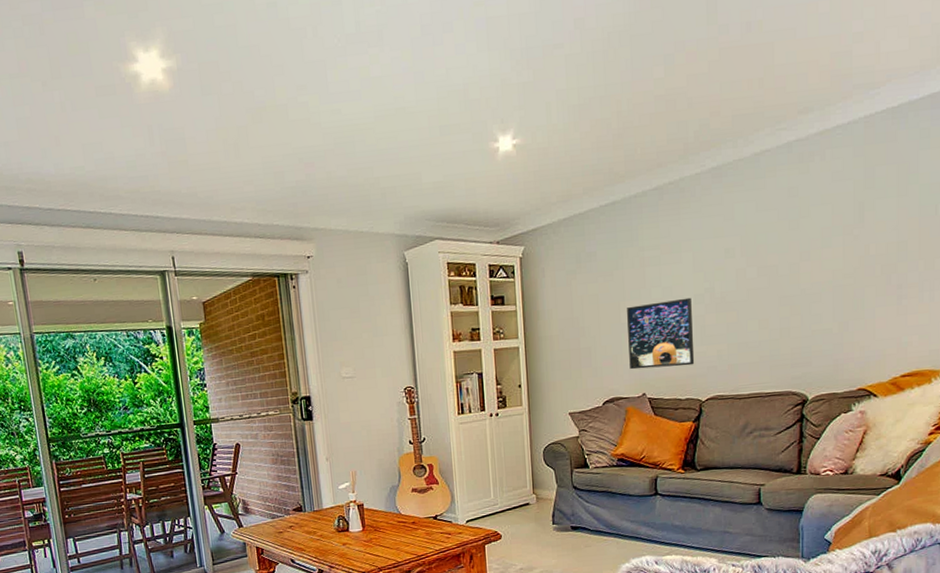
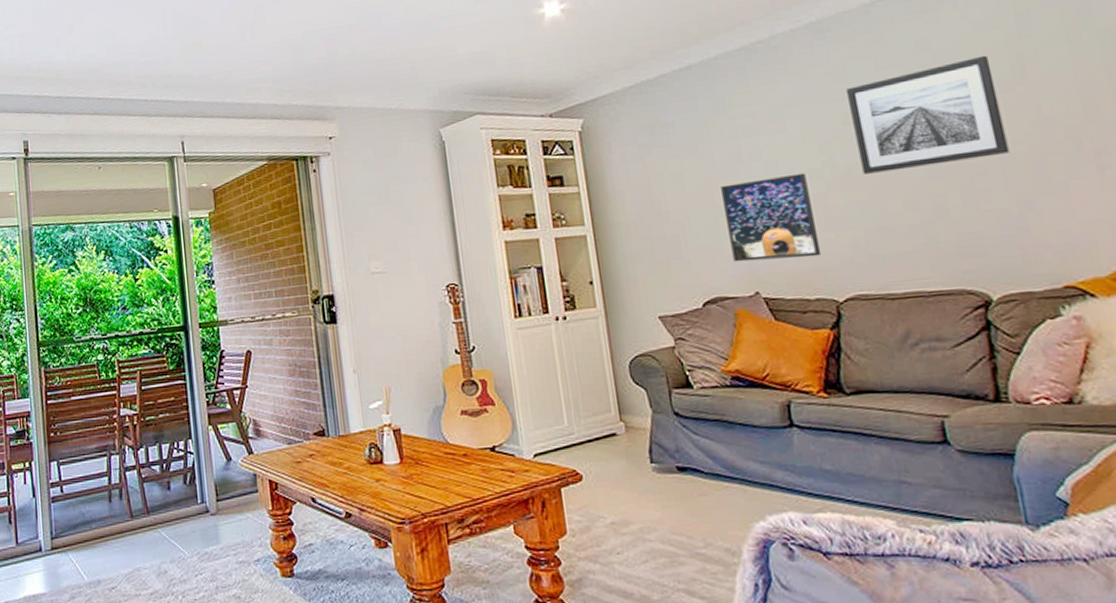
wall art: none [732,202,840,300] -> present [847,55,1010,174]

